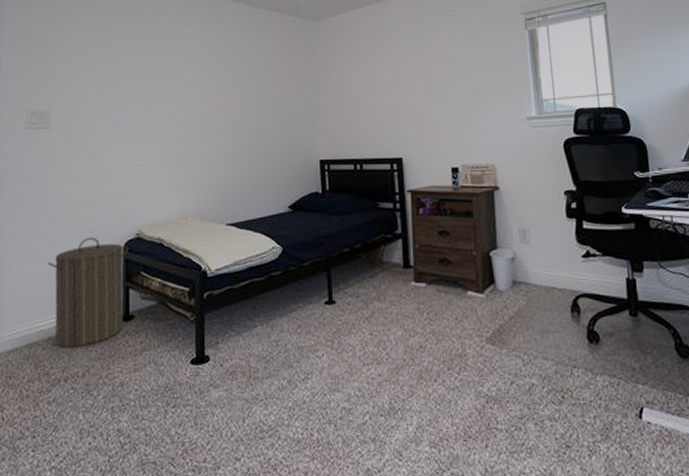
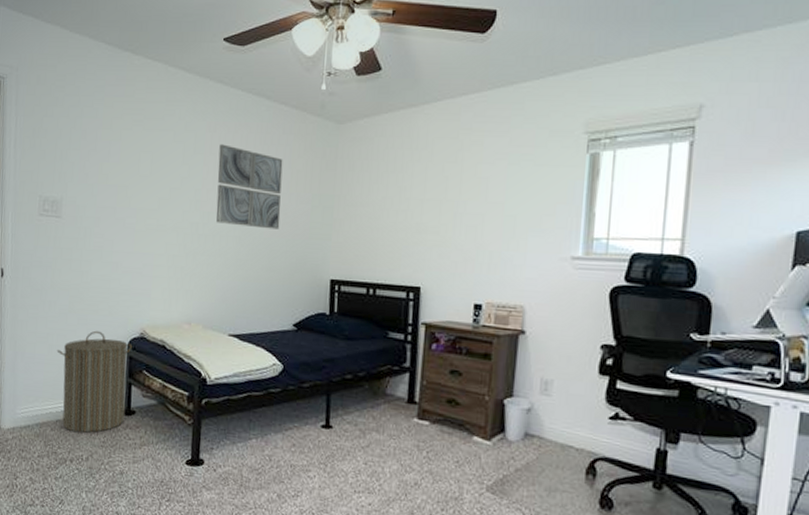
wall art: none [205,47,268,120] -> present [216,144,283,230]

